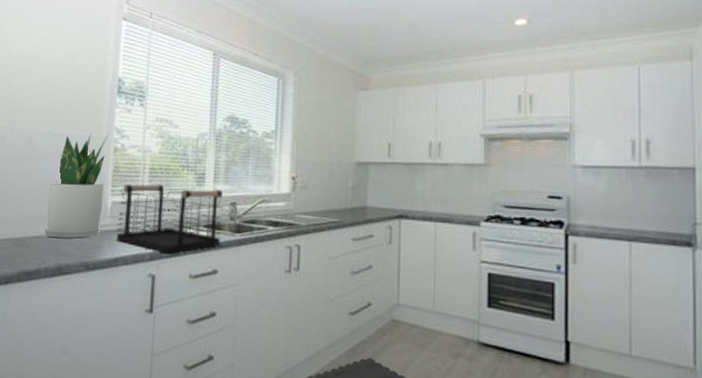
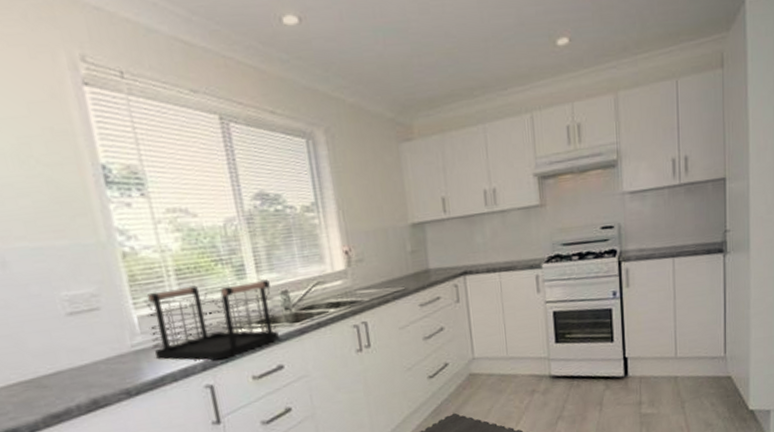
planter: present [44,133,108,239] -> none [45,239,131,372]

